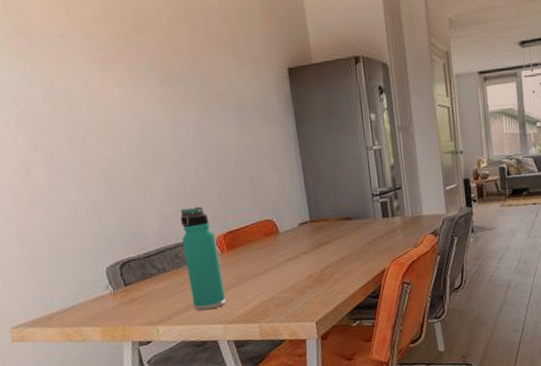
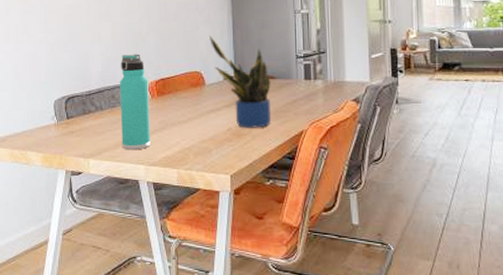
potted plant: none [278,180,353,273] -> present [209,35,272,128]

